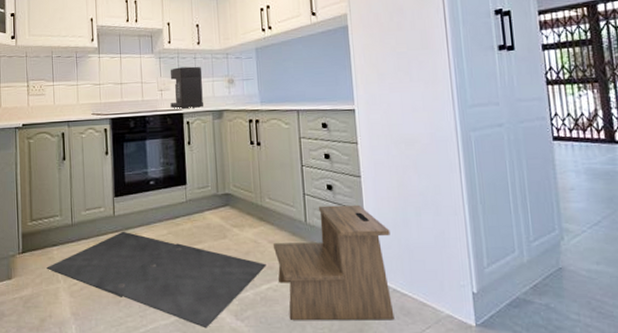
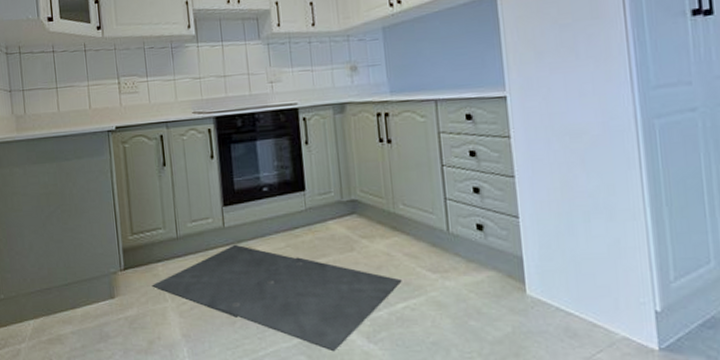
coffee maker: present [170,66,204,109] -> none [280,52,323,104]
step stool: present [273,204,395,321] -> none [409,209,558,344]

